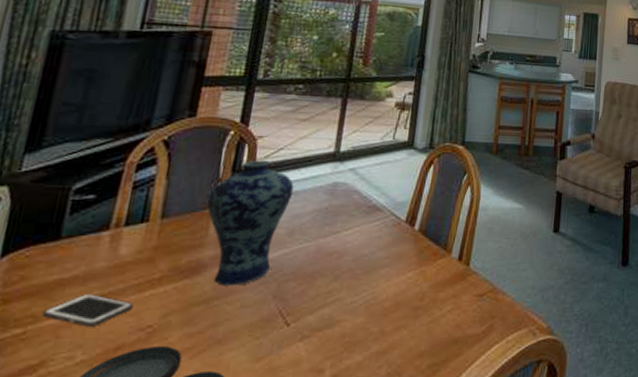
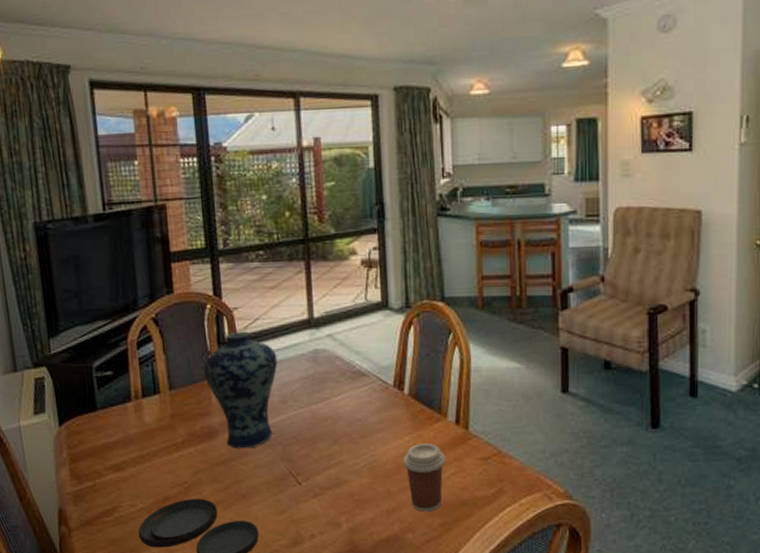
cell phone: present [42,294,134,327] -> none [102,455,168,481]
coffee cup: none [402,280,444,353] -> present [403,444,446,512]

